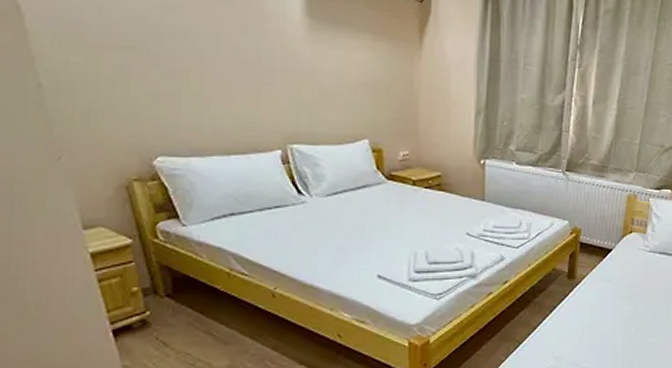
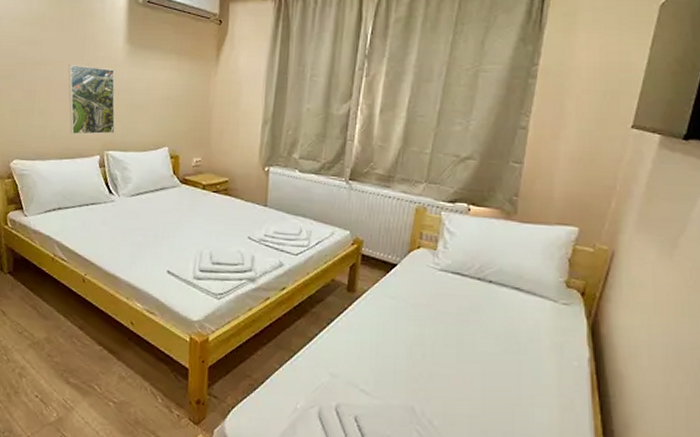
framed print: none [227,38,299,125] -> present [68,65,115,135]

